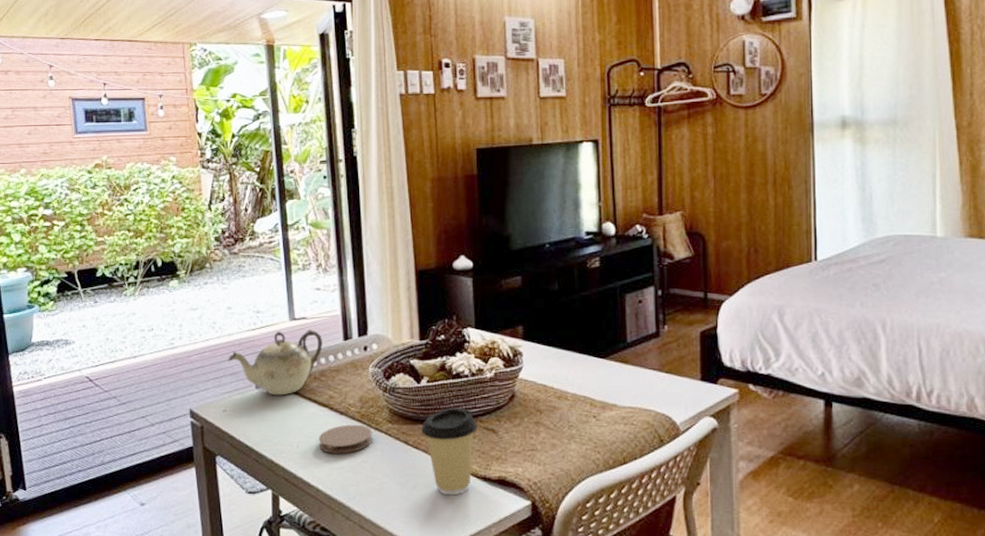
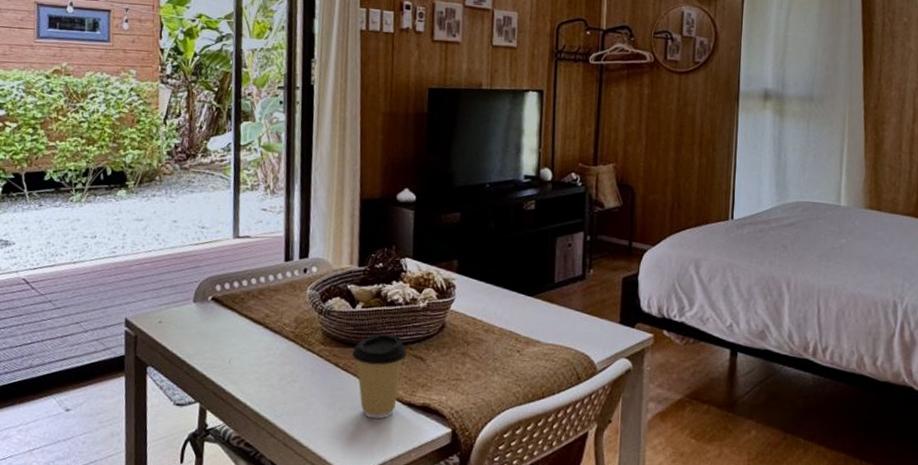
teapot: present [228,330,322,396] -> none [168,248,264,311]
coaster: present [318,424,372,454] -> none [250,343,305,372]

